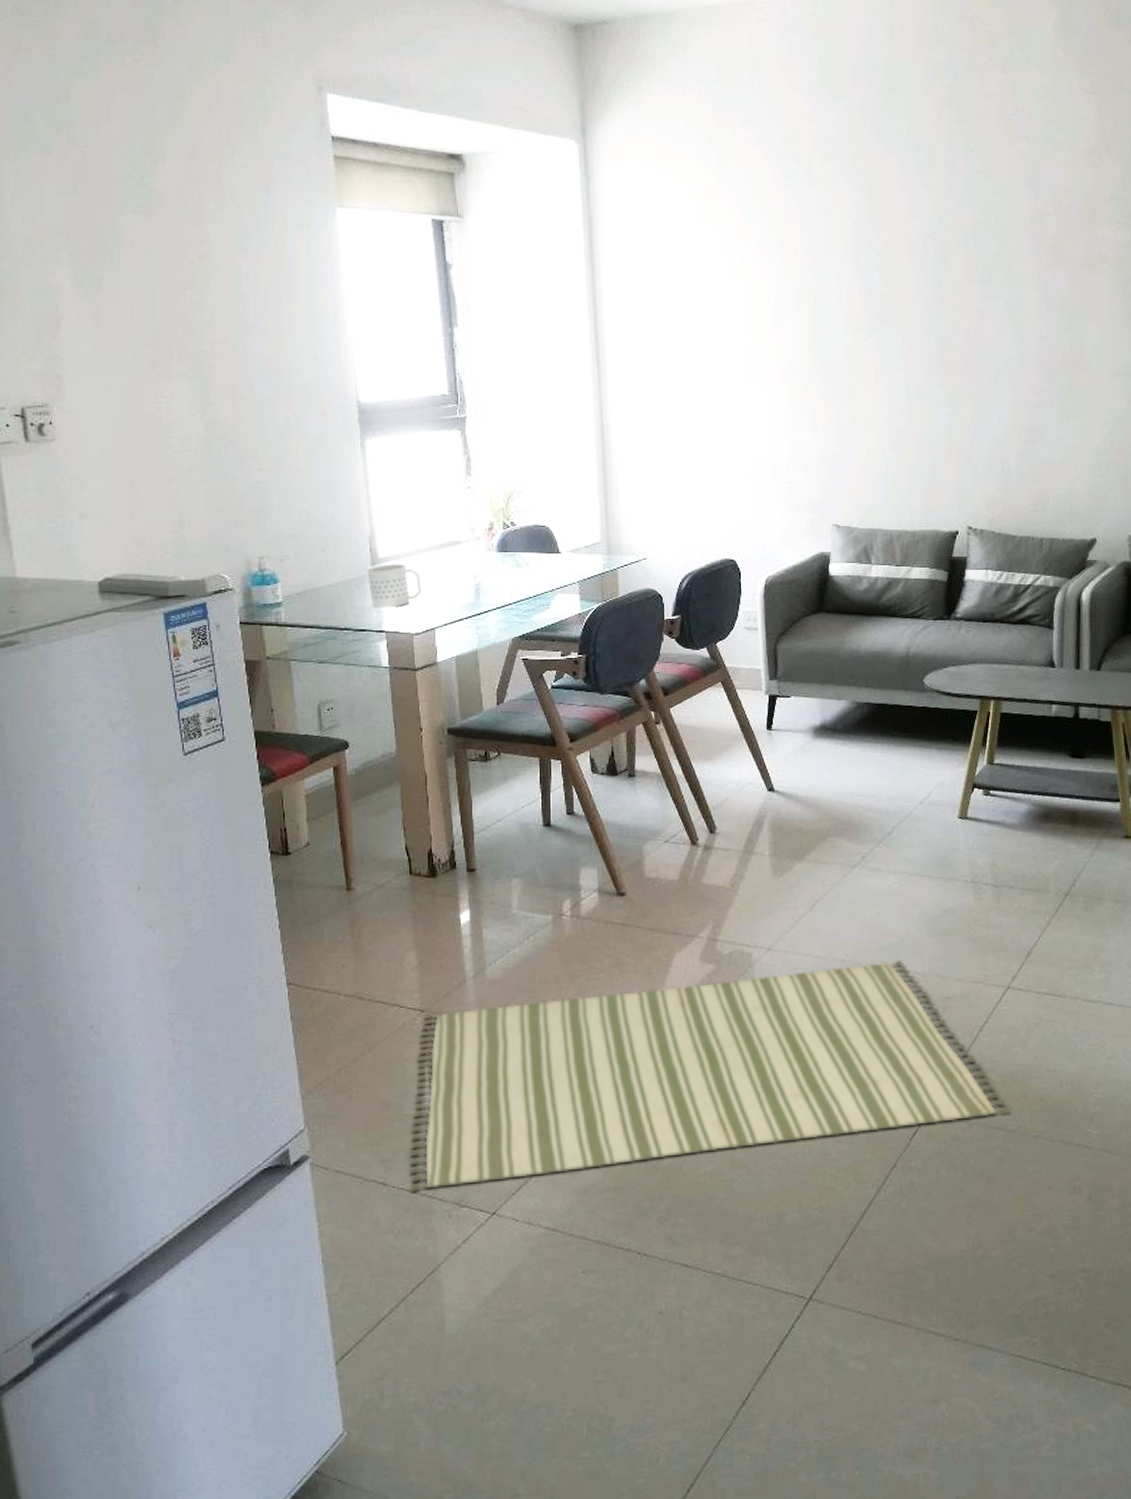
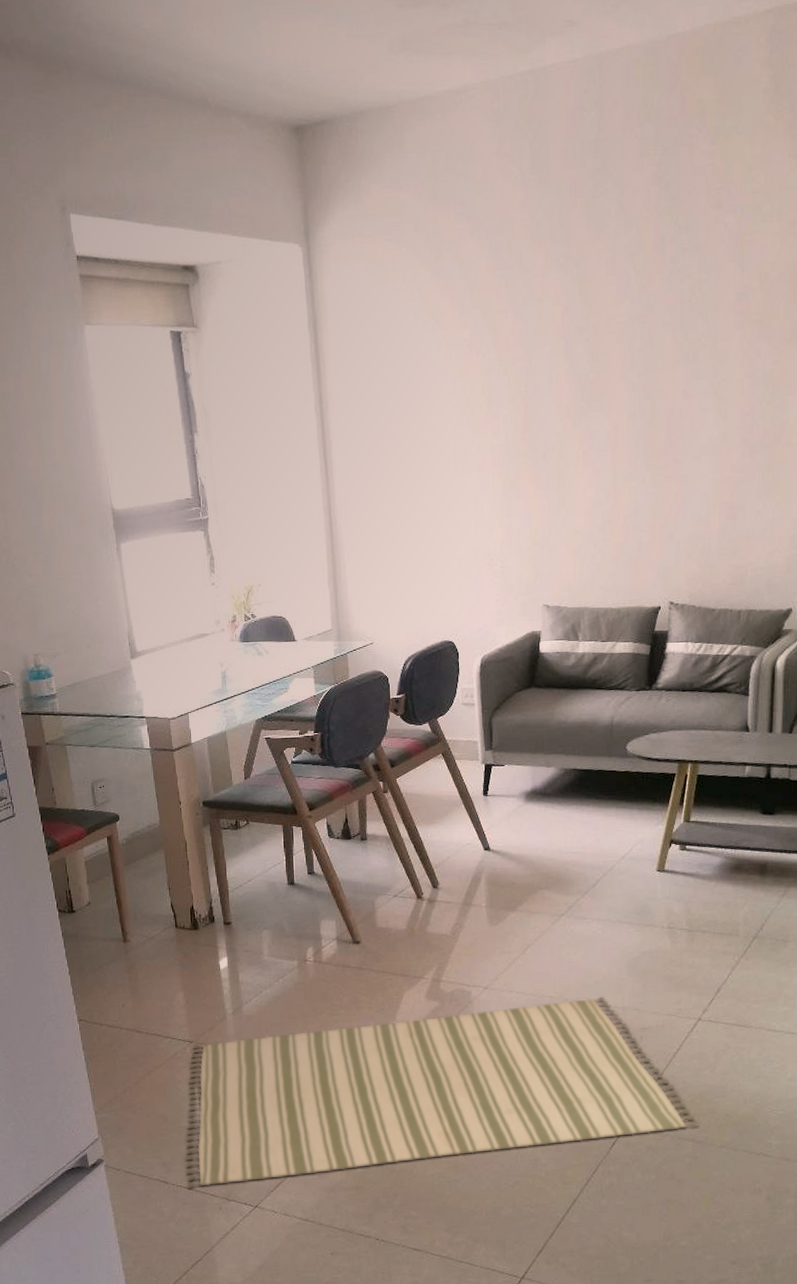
mug: present [367,564,422,608] -> none [127,656,176,697]

